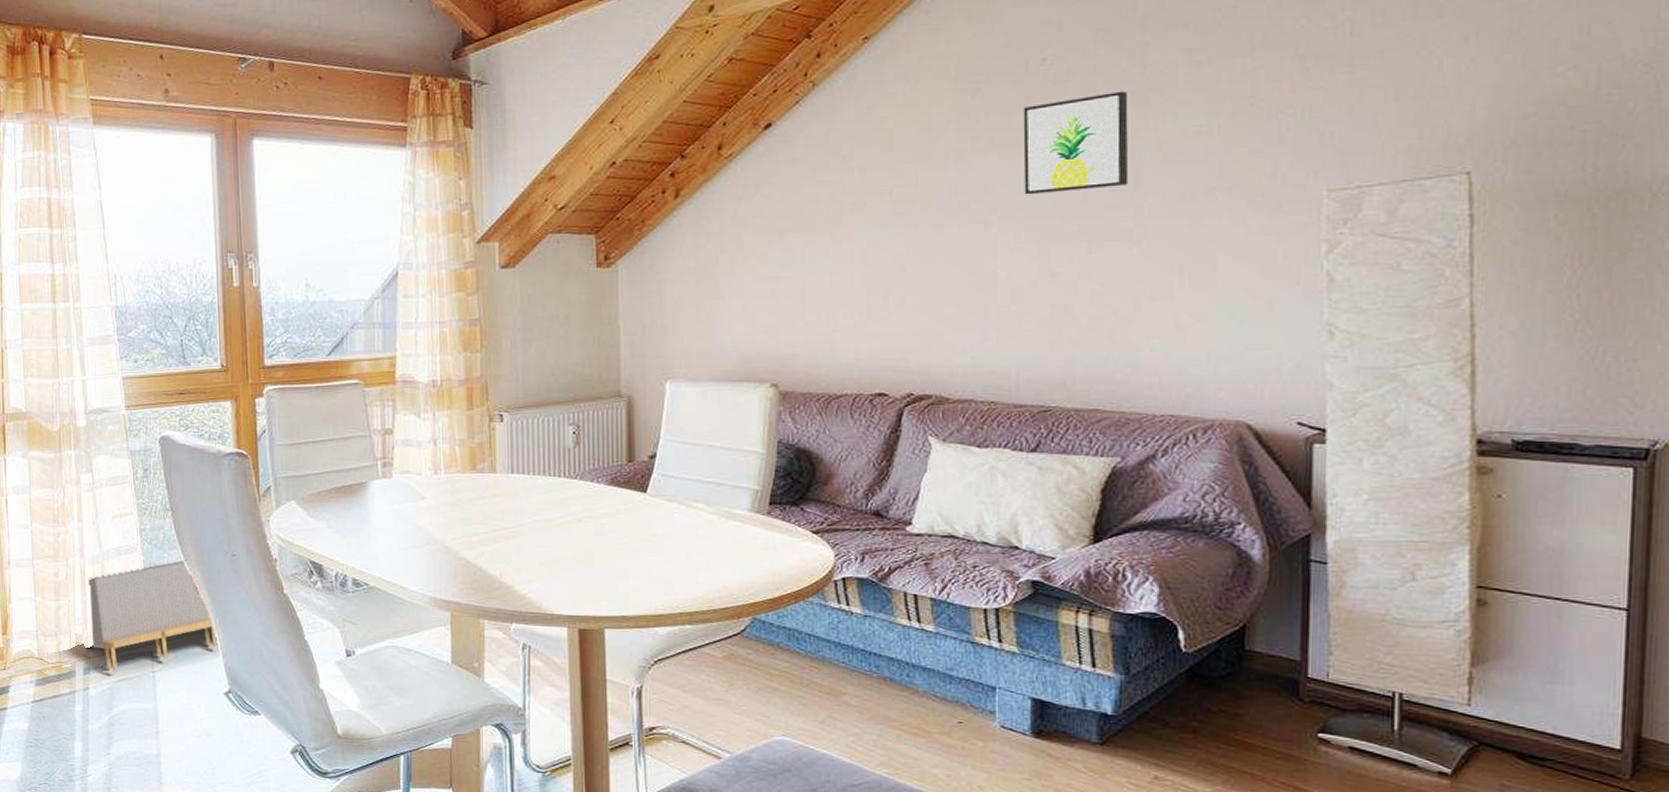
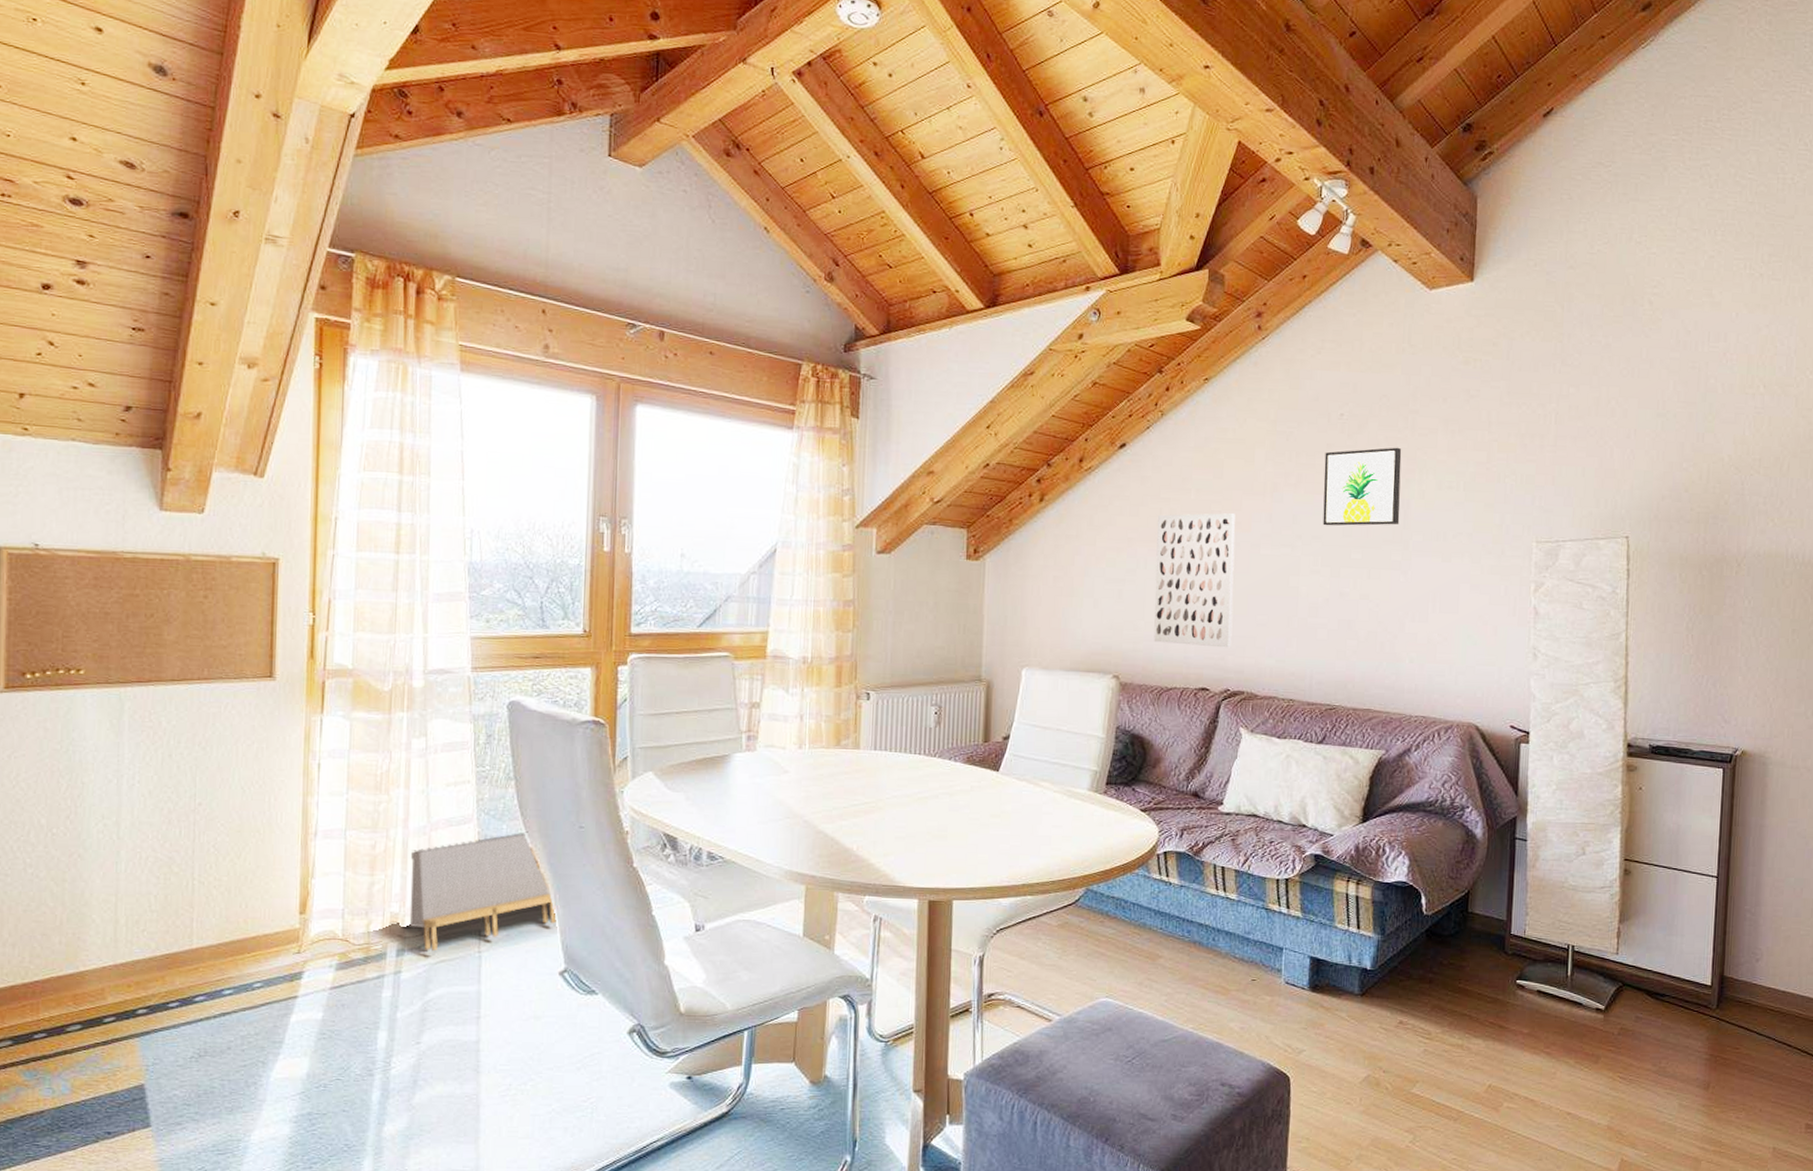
wall art: none [813,191,913,346] -> present [1154,513,1235,648]

